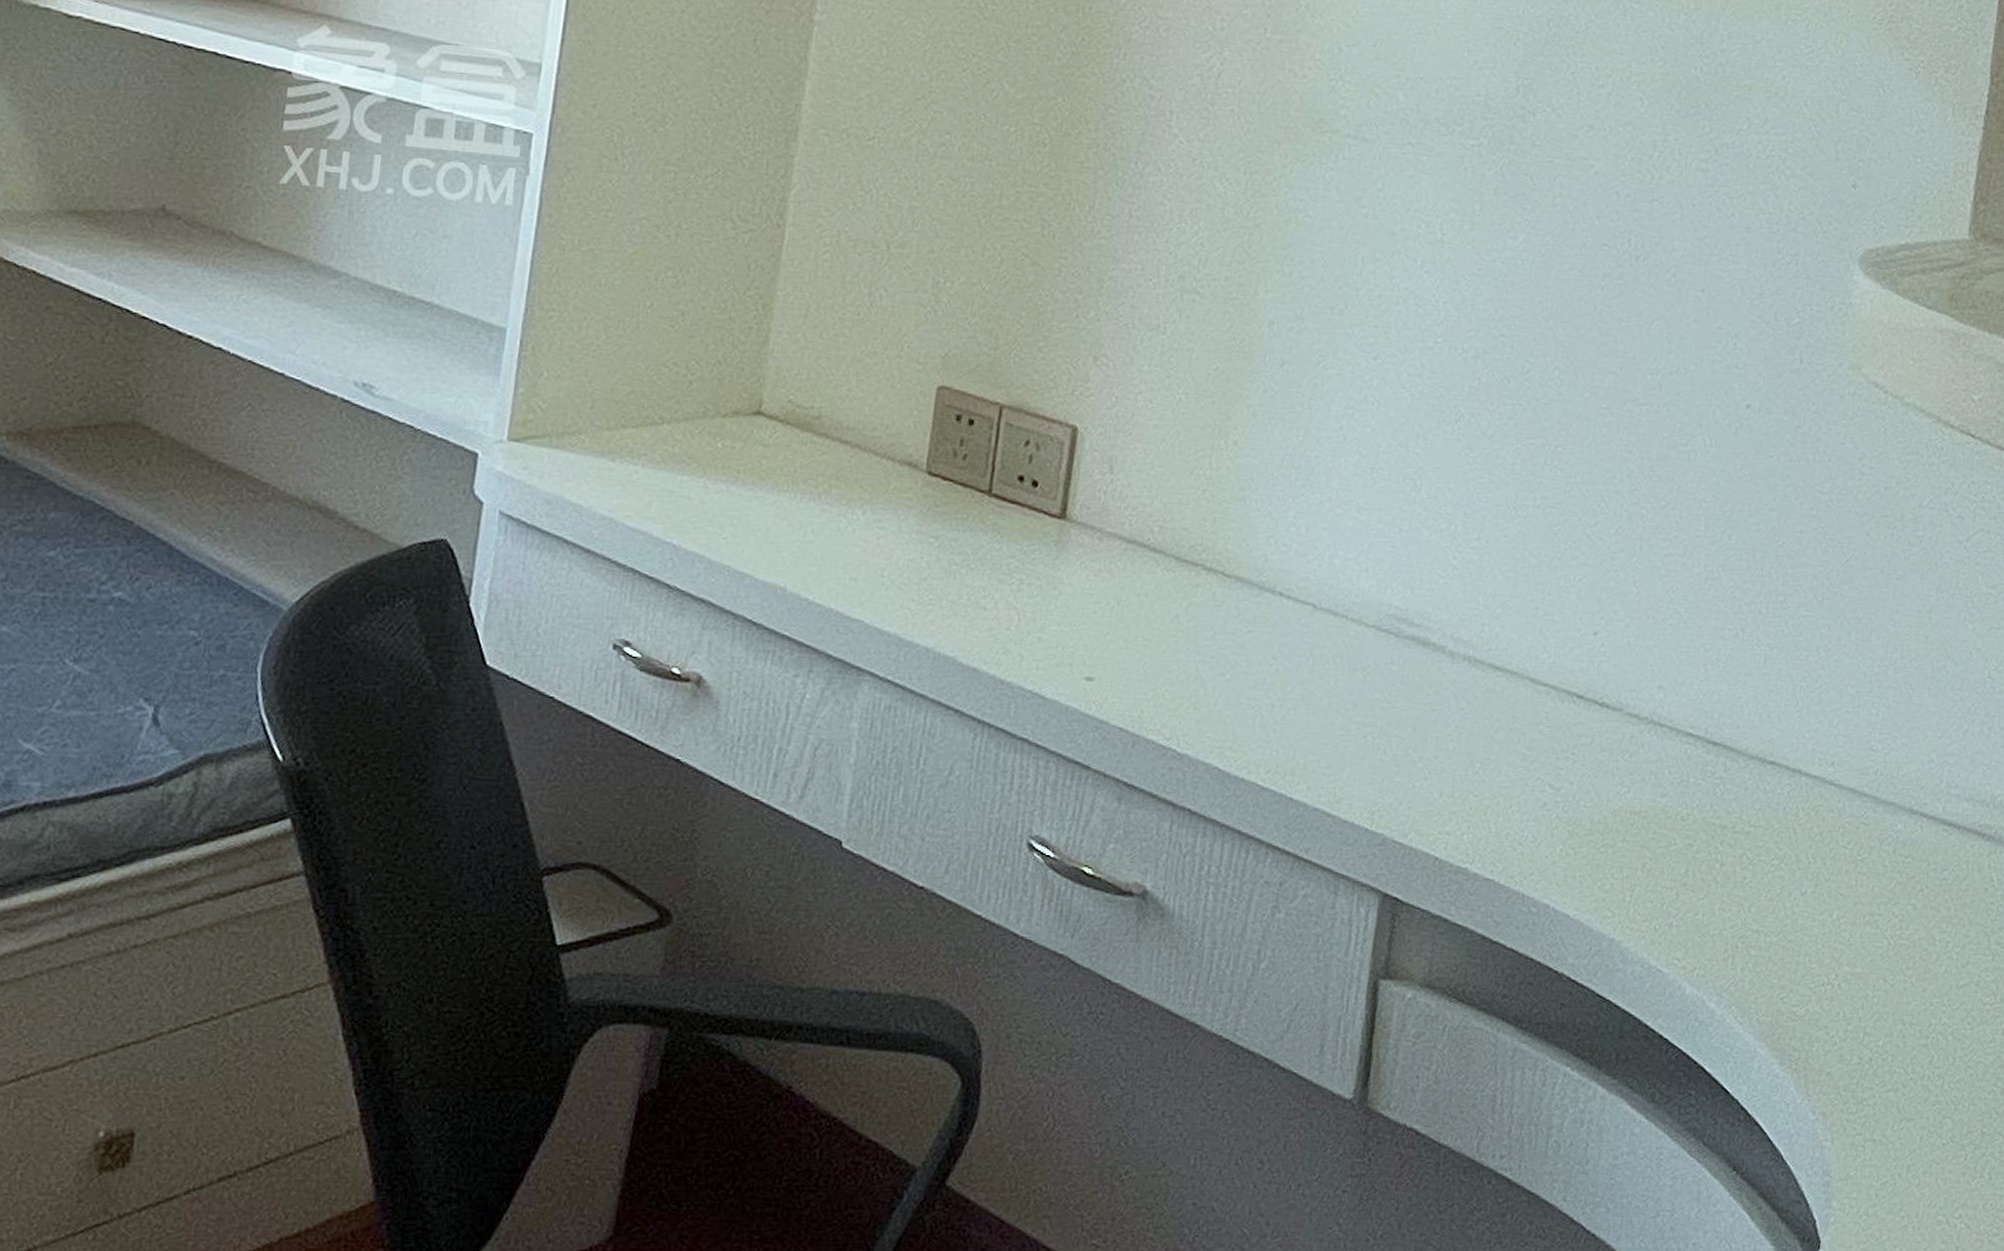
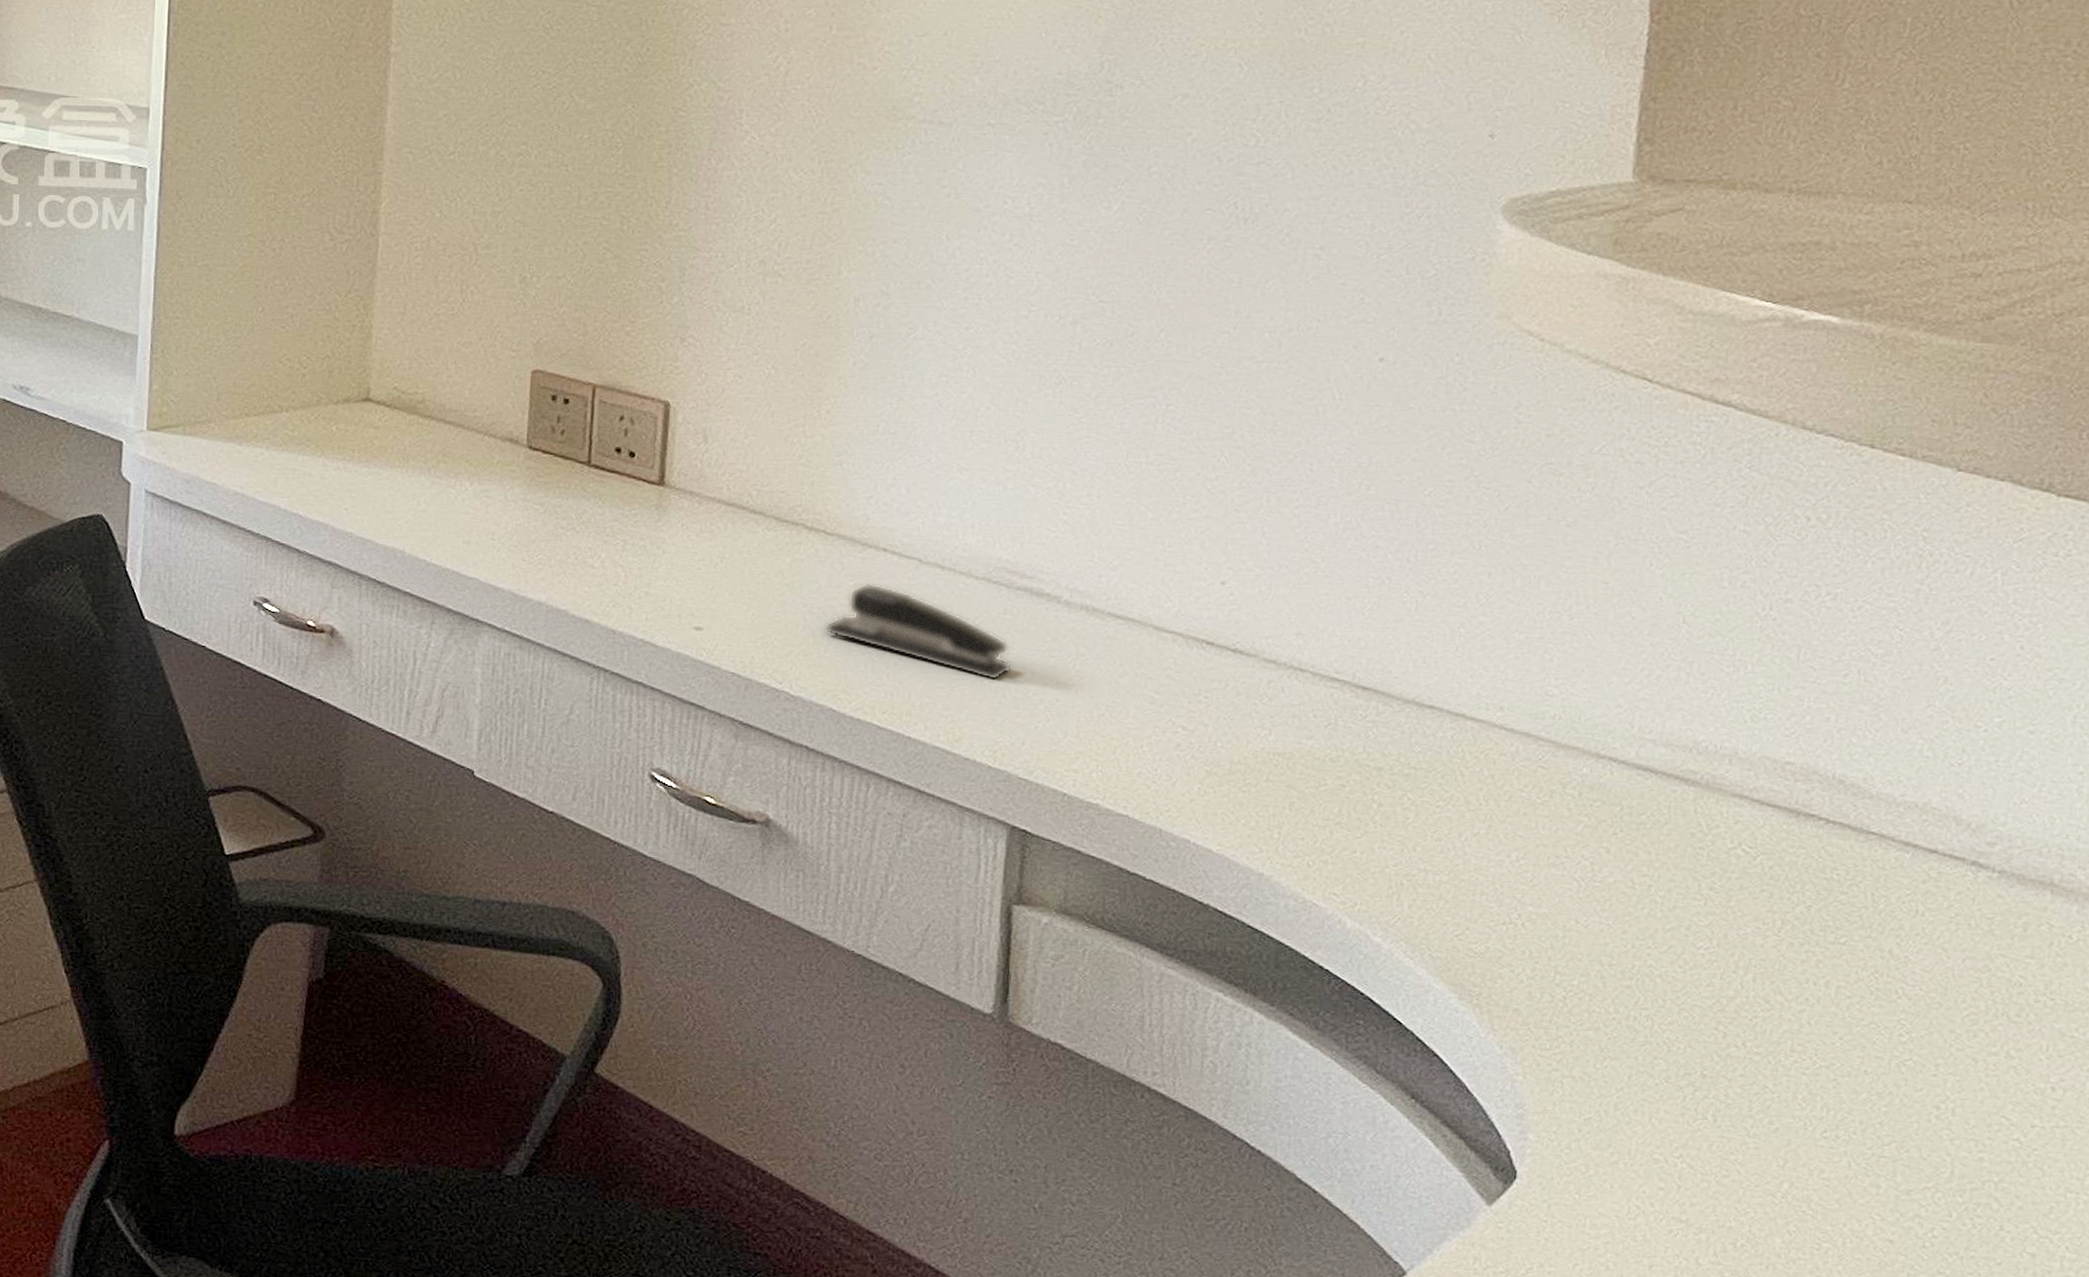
stapler: none [1215,630,1396,737] -> present [824,583,1013,681]

